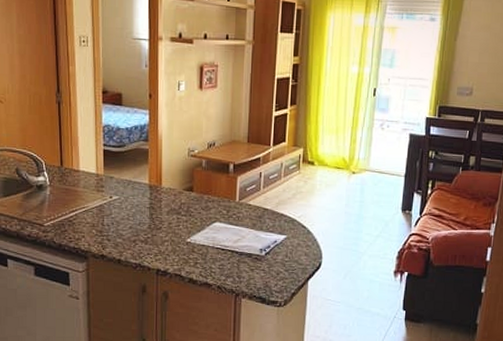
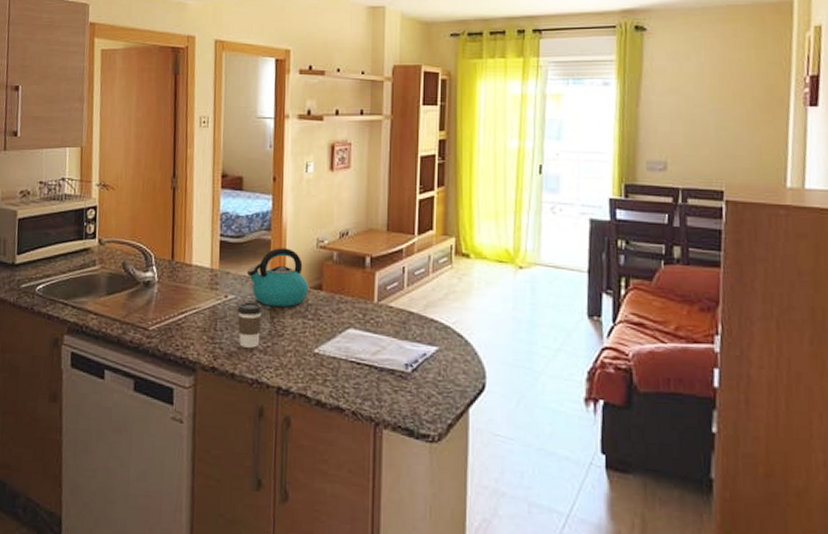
coffee cup: none [121,202,143,239] -> present [237,302,263,348]
kettle: none [129,156,182,206] -> present [247,248,309,308]

